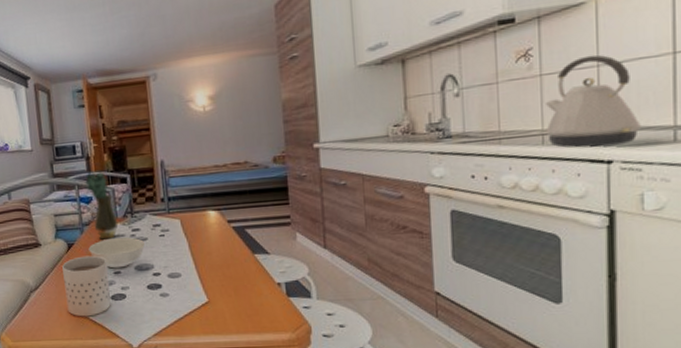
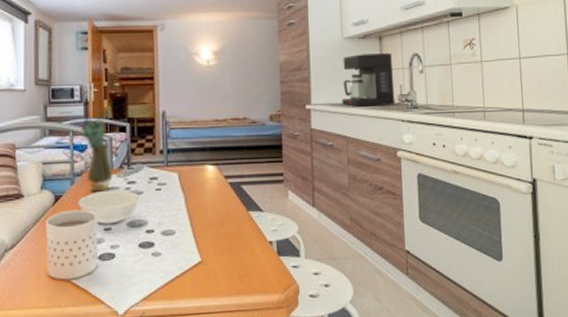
coffee maker: none [356,77,423,142] -> present [342,53,395,107]
kettle: present [545,54,641,148] -> none [486,49,550,125]

